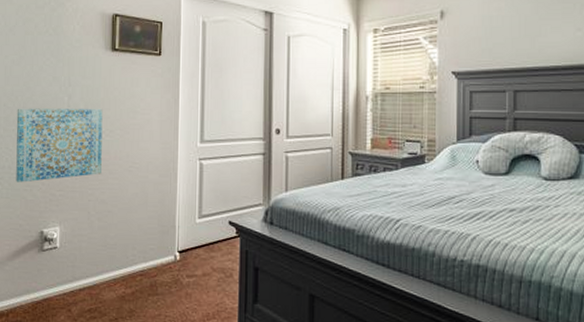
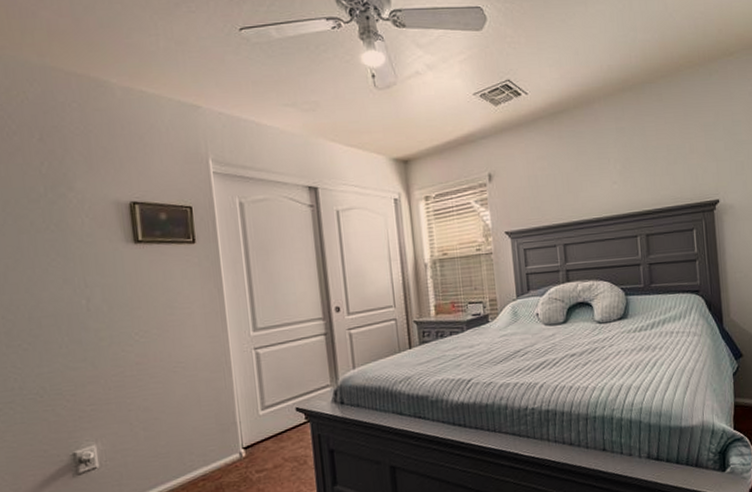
wall art: present [16,108,103,183] -> none [20,308,140,404]

